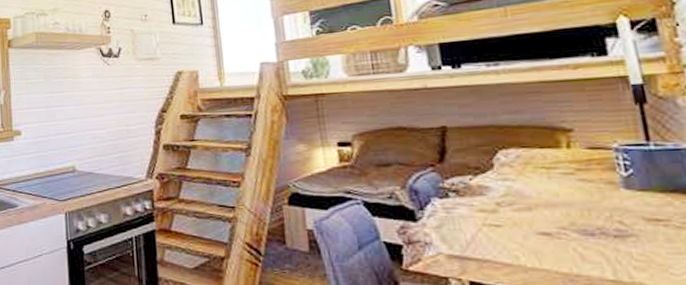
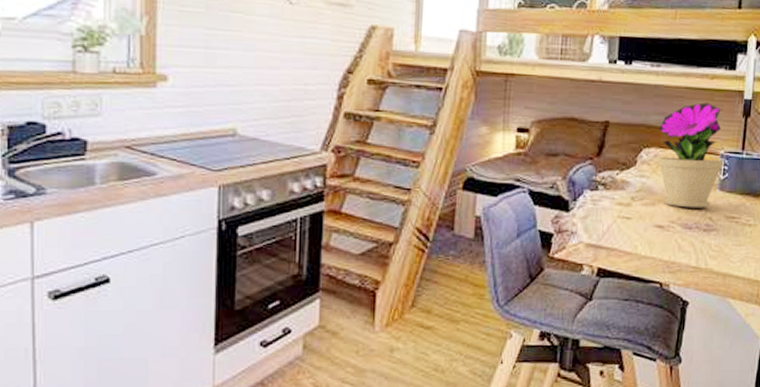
flower pot: none [514,94,623,211] -> present [657,102,724,208]

